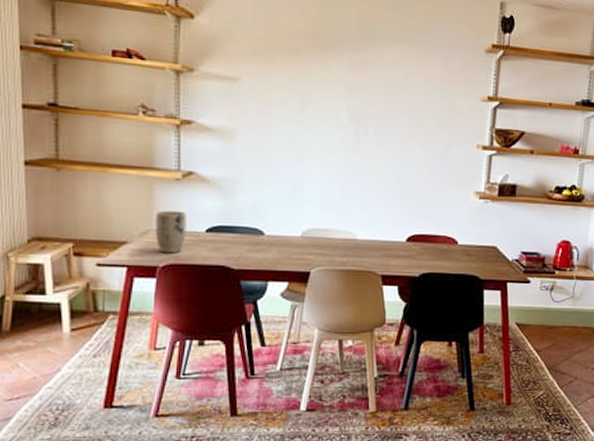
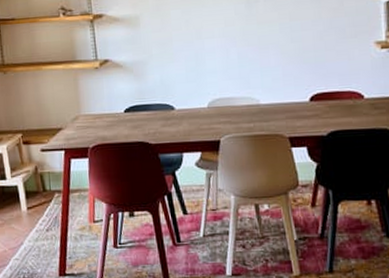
plant pot: present [155,210,187,254] -> none [82,96,109,135]

